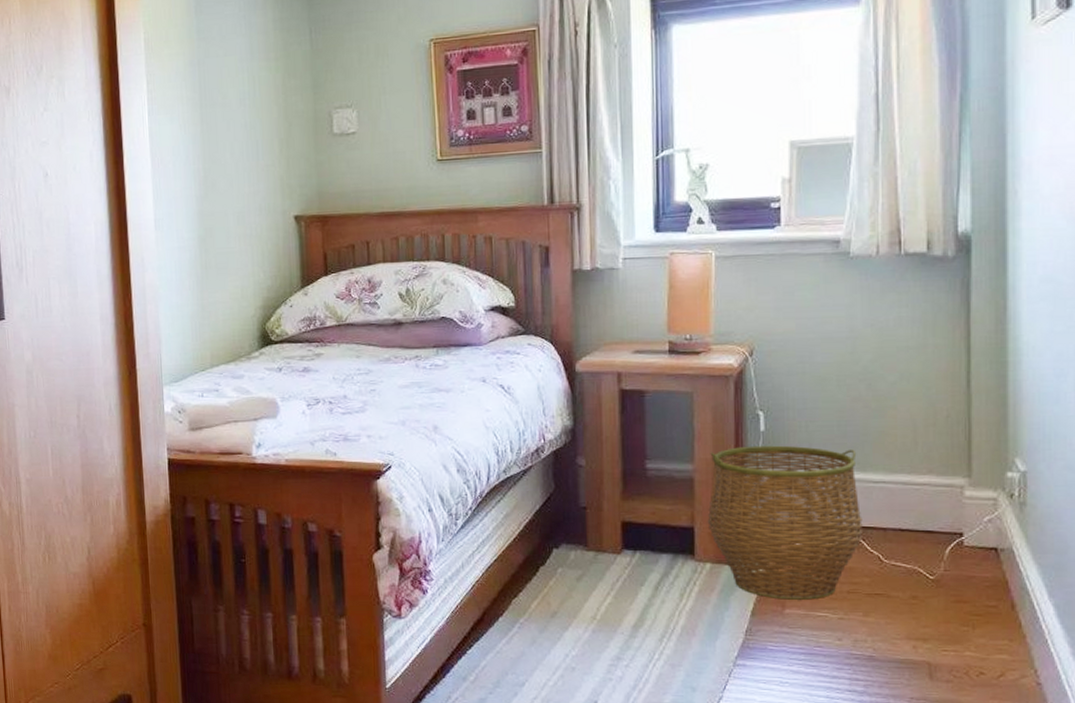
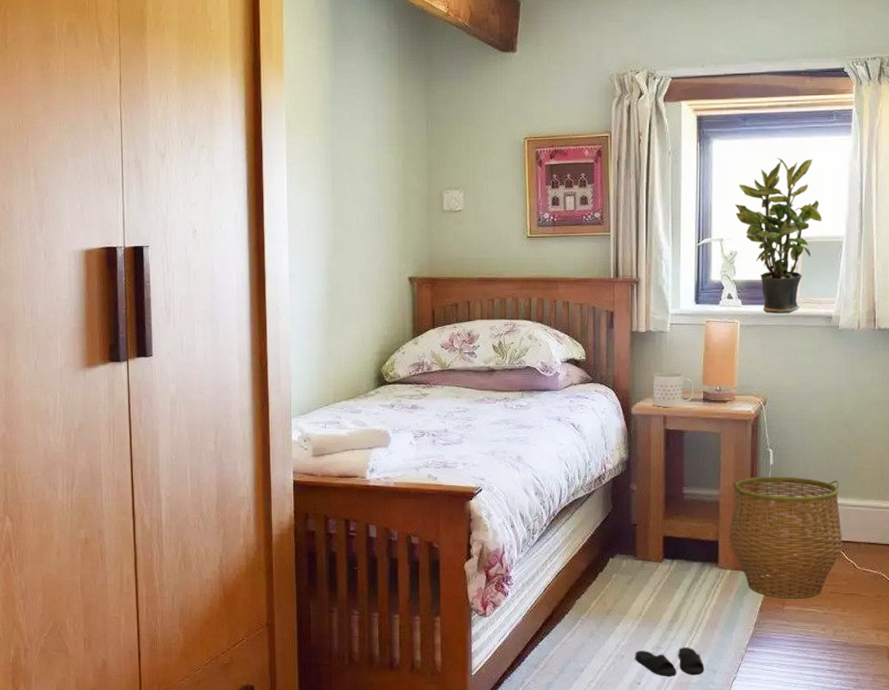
slipper: none [589,659,680,694] -> present [635,647,705,676]
mug: none [601,319,657,362] -> present [652,373,694,407]
potted plant: none [703,40,823,241] -> present [734,158,822,314]

